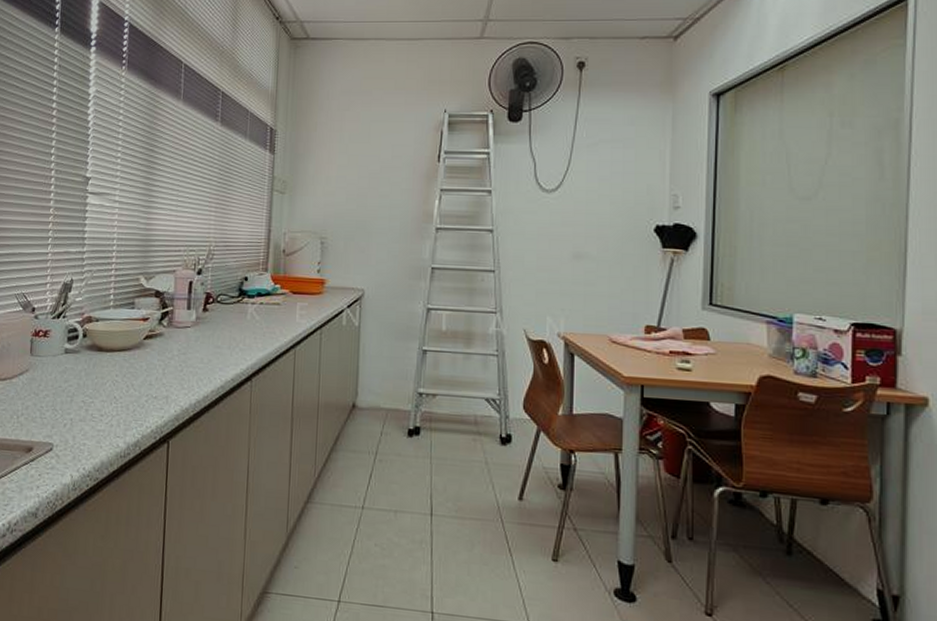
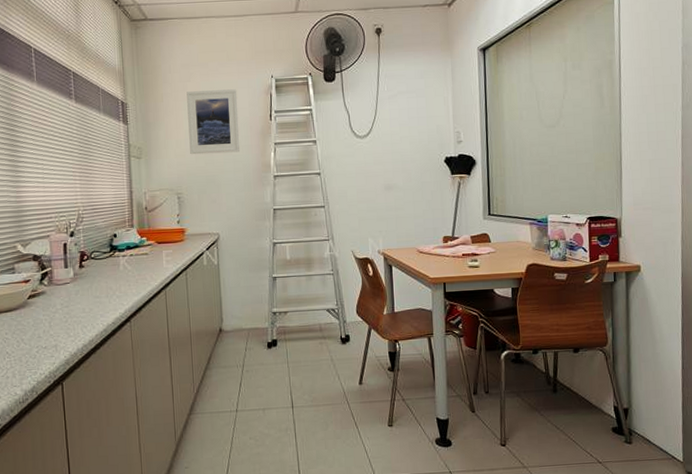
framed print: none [341,122,402,196] -> present [186,89,240,155]

